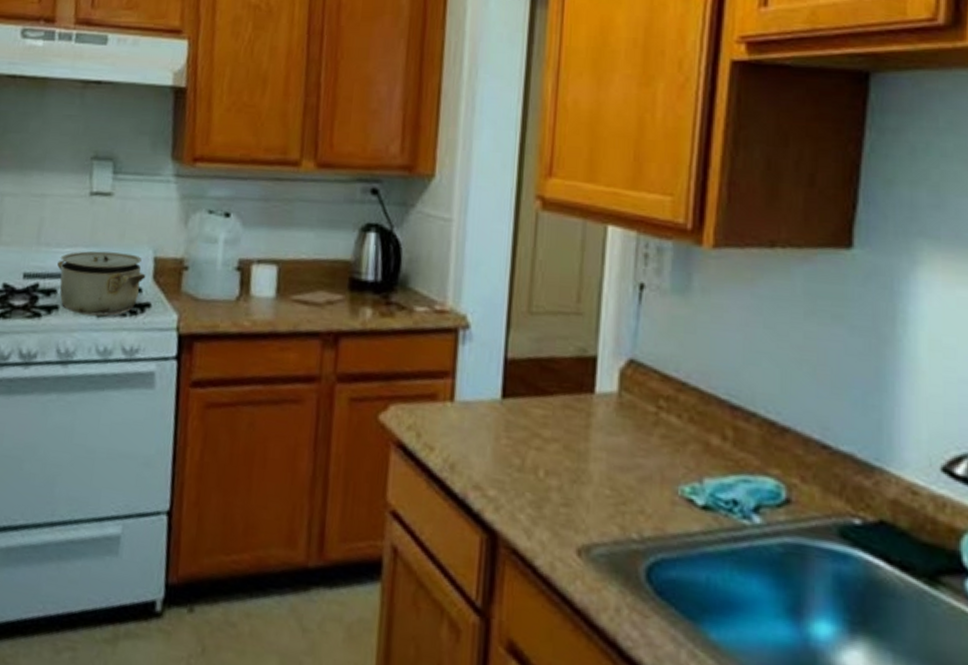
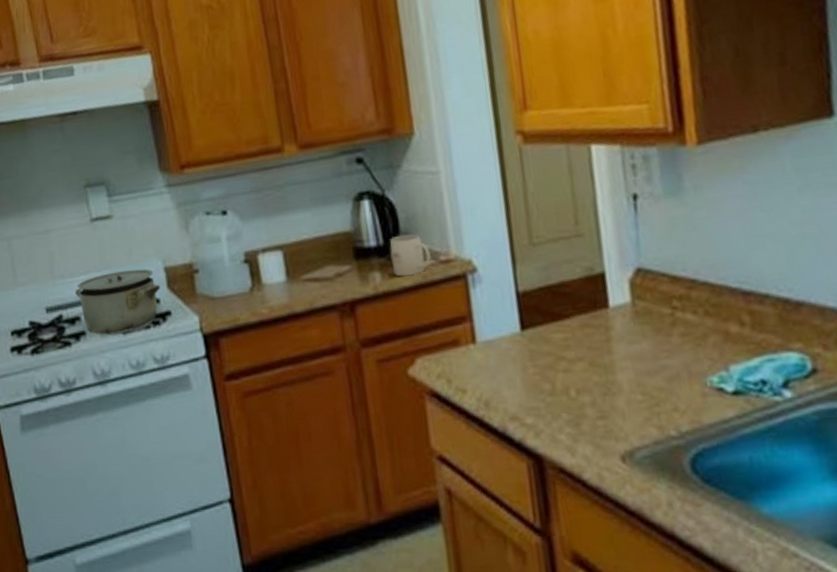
mug: none [385,275,427,320] -> present [389,233,432,278]

